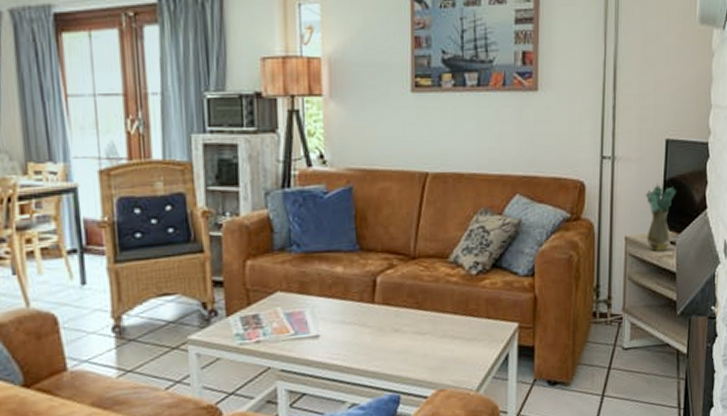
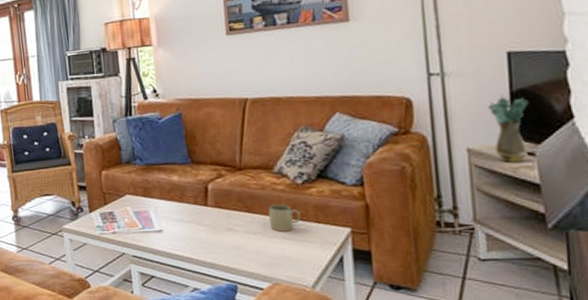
mug: none [439,298,473,331] -> present [268,204,302,232]

